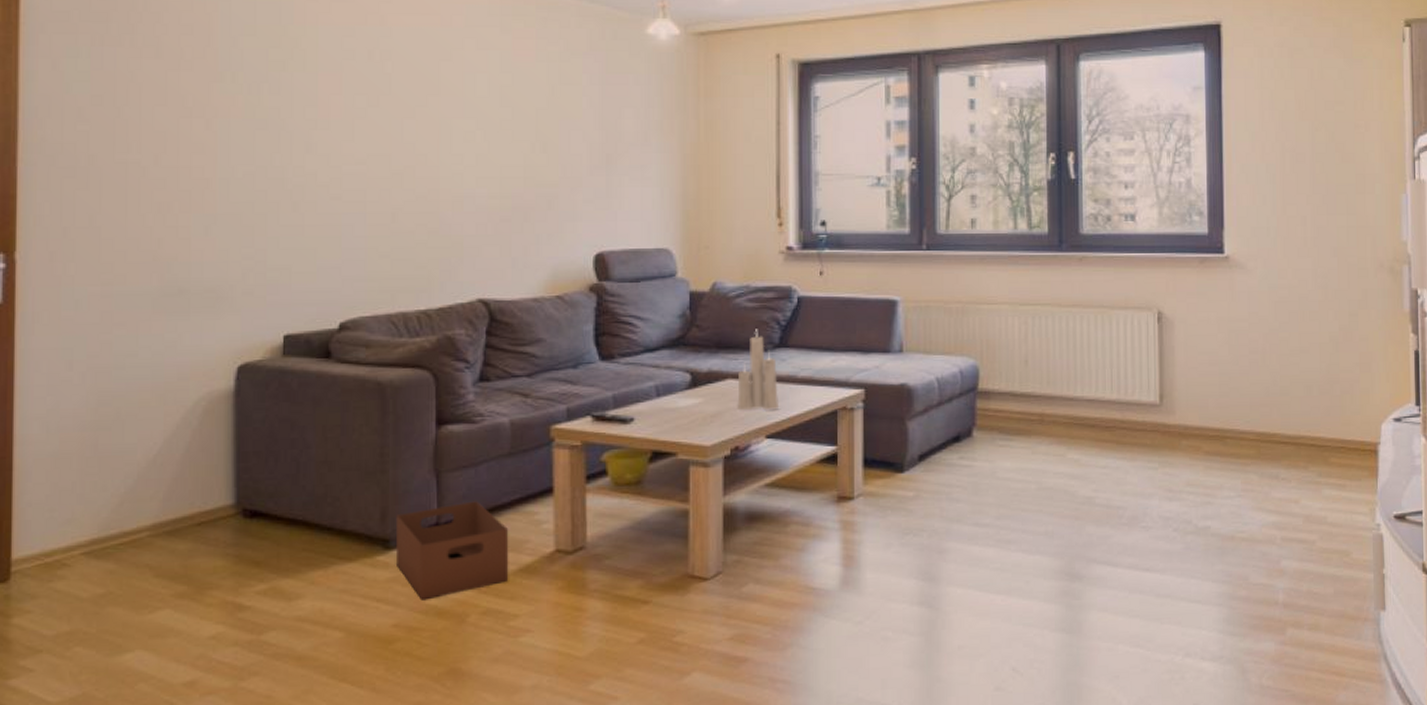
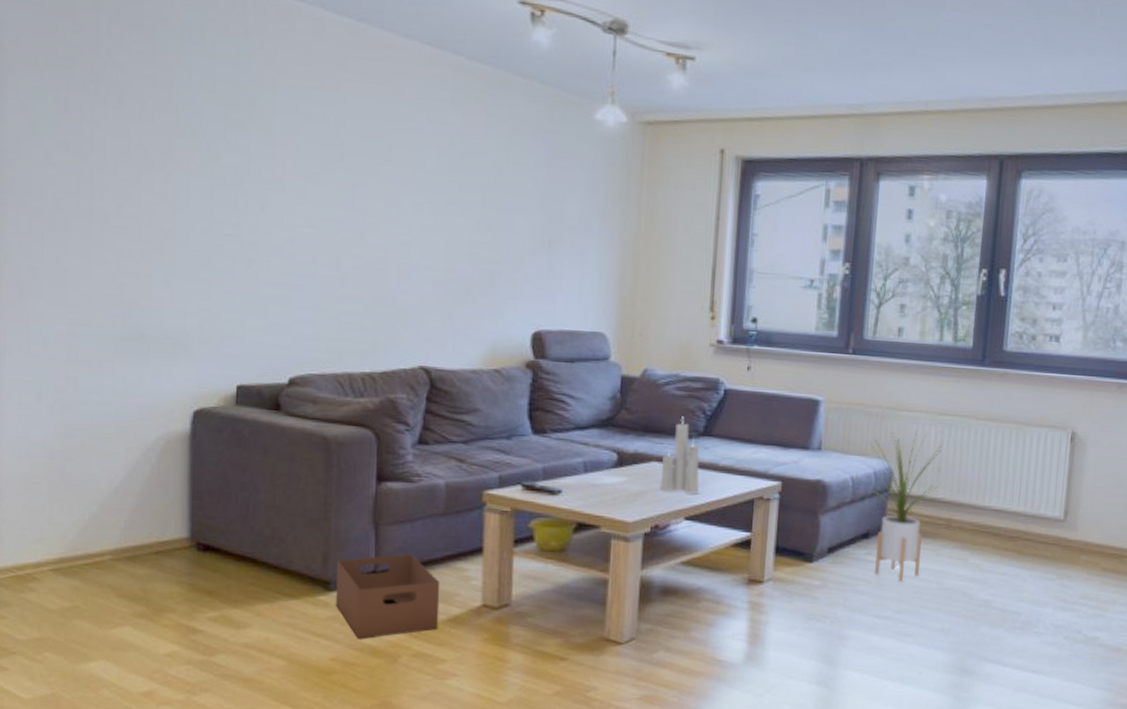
house plant: none [954,324,1032,485] -> present [870,431,941,582]

